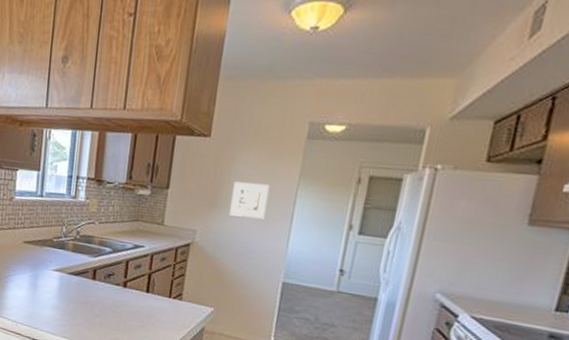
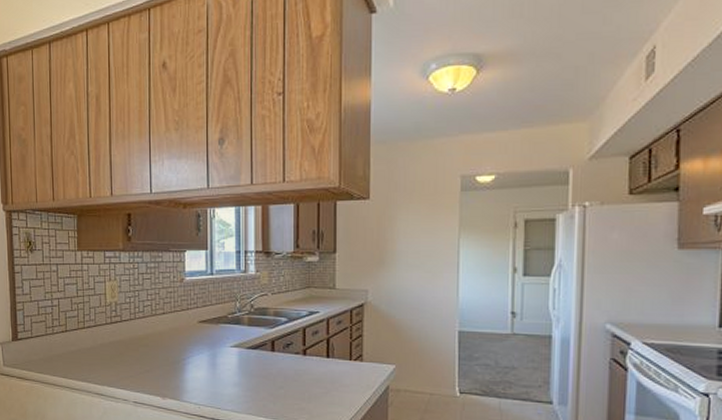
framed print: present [229,181,270,219] -> none [398,239,432,272]

